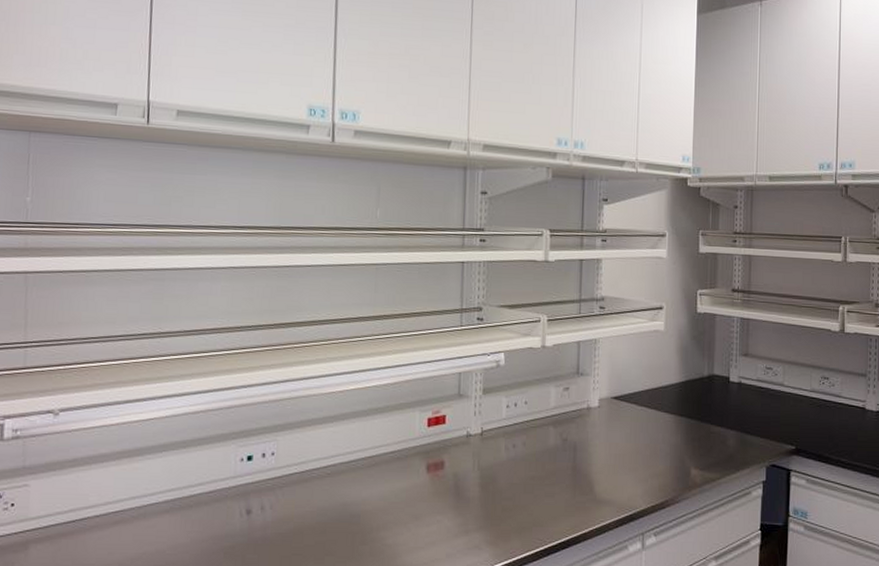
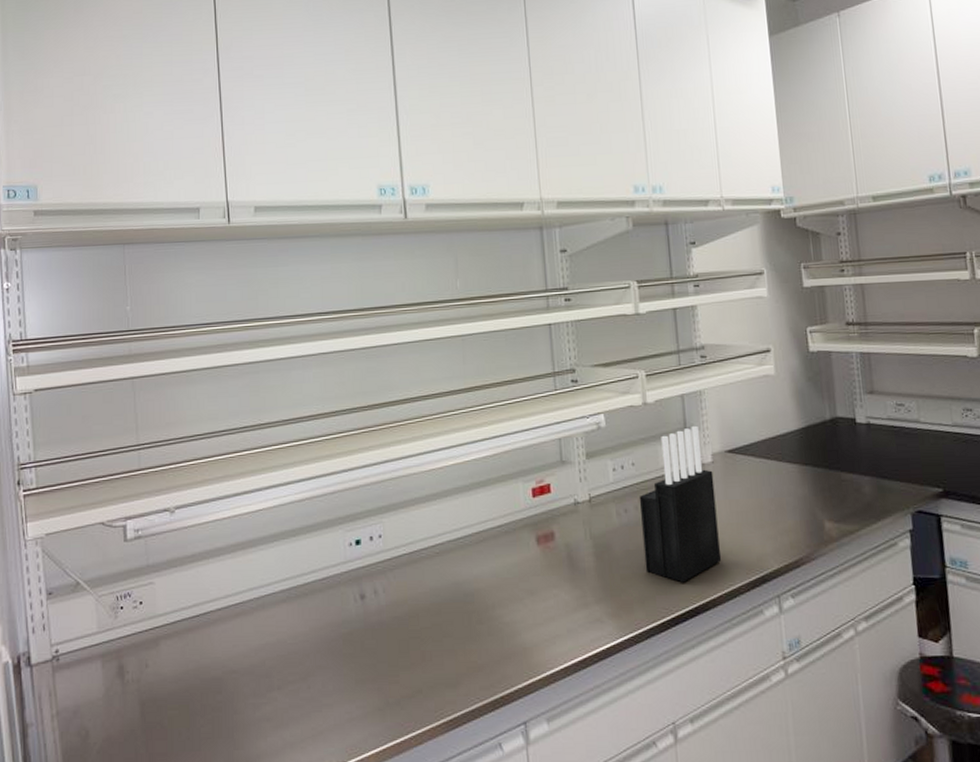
knife block: none [526,371,598,517] -> present [639,425,721,583]

